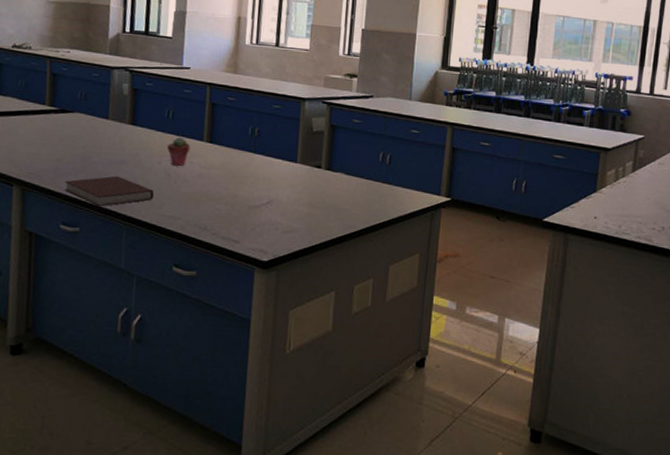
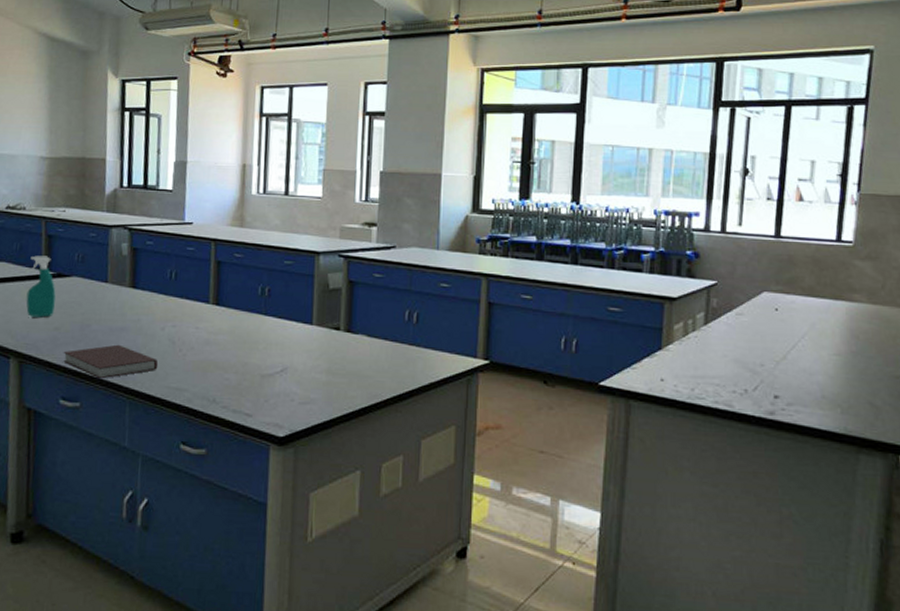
spray bottle: none [29,92,59,149] -> present [26,255,56,317]
potted succulent: present [166,136,191,166] -> none [170,299,196,332]

